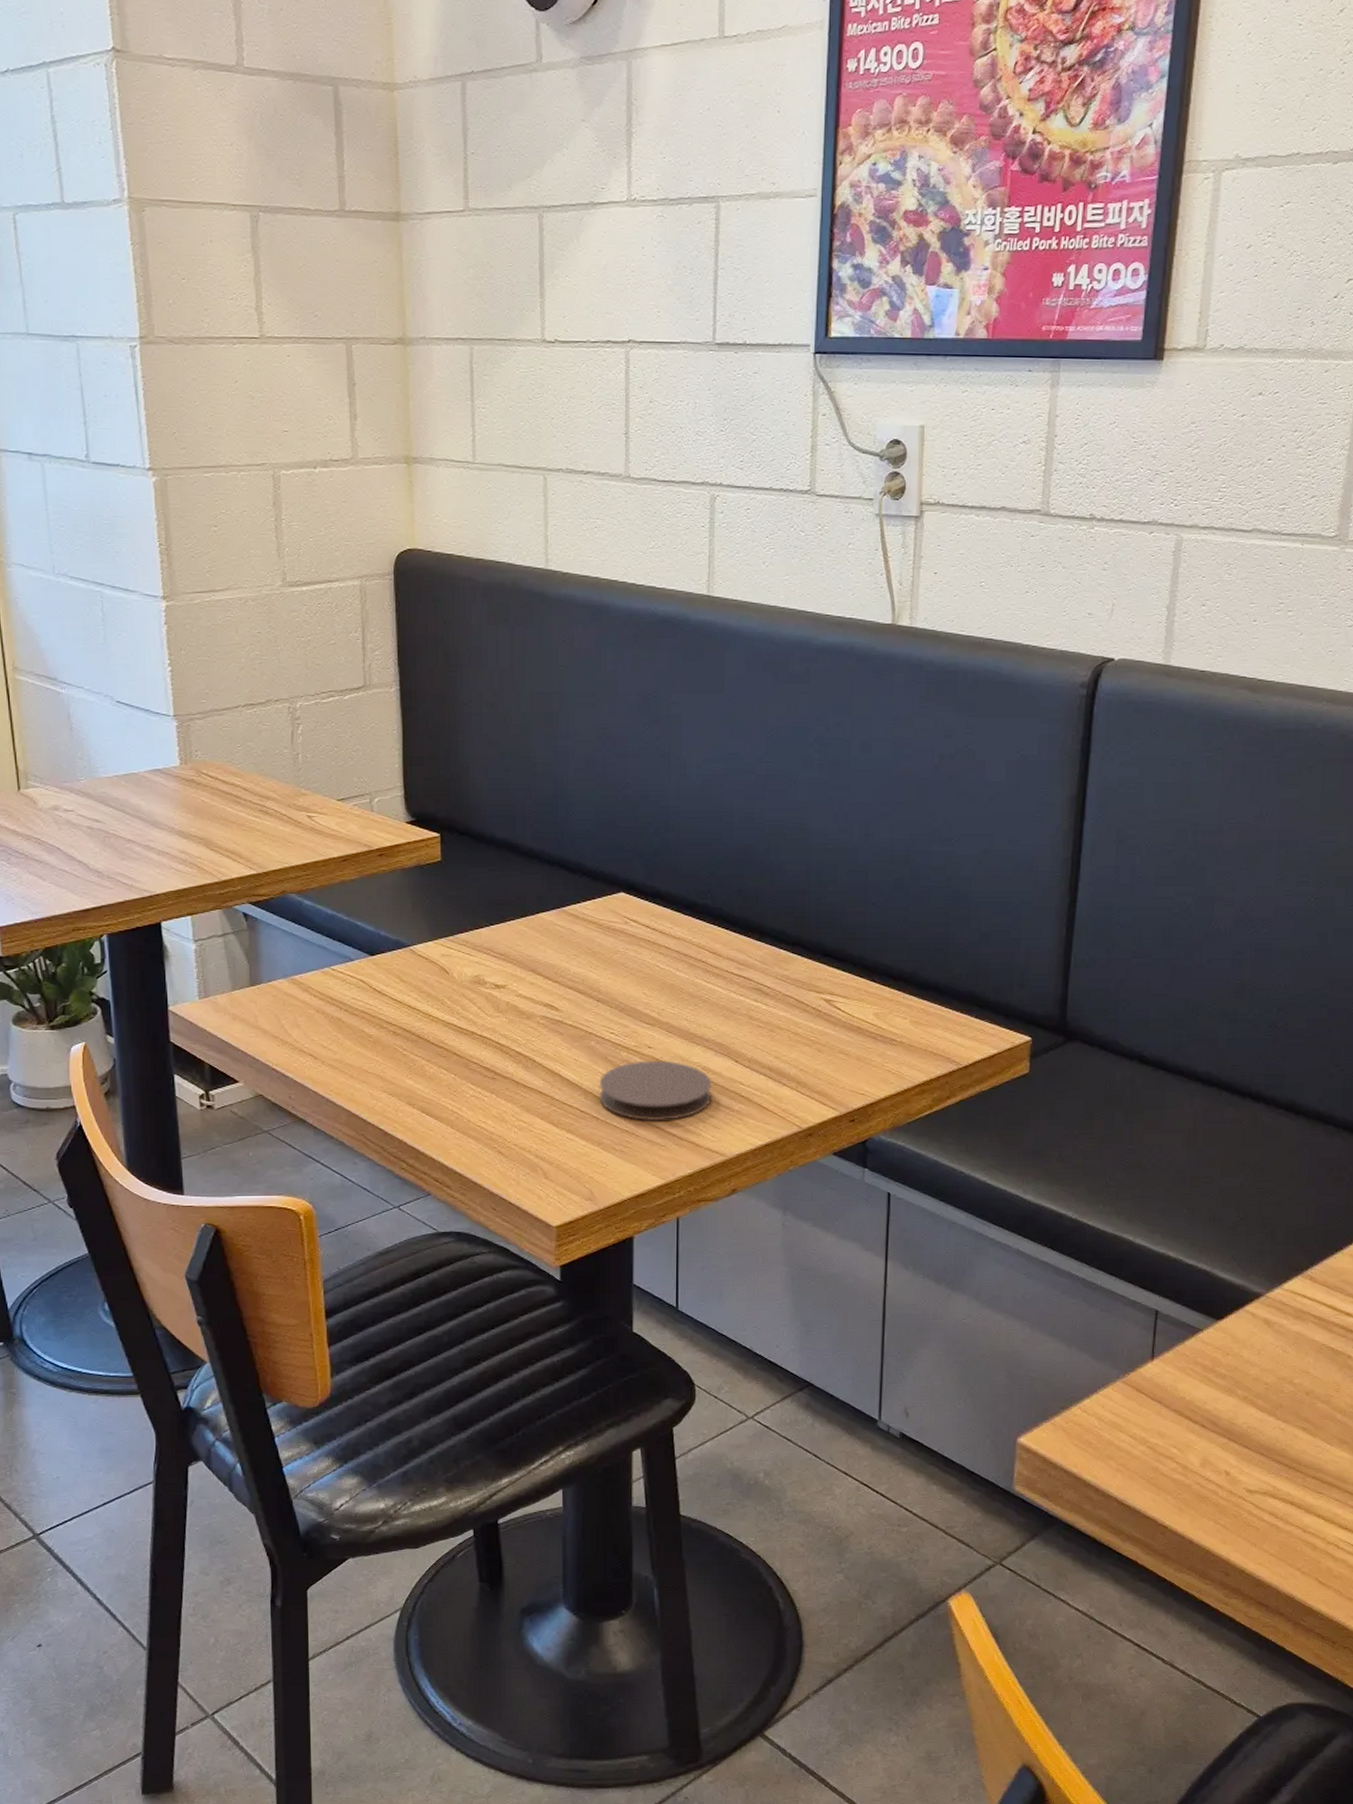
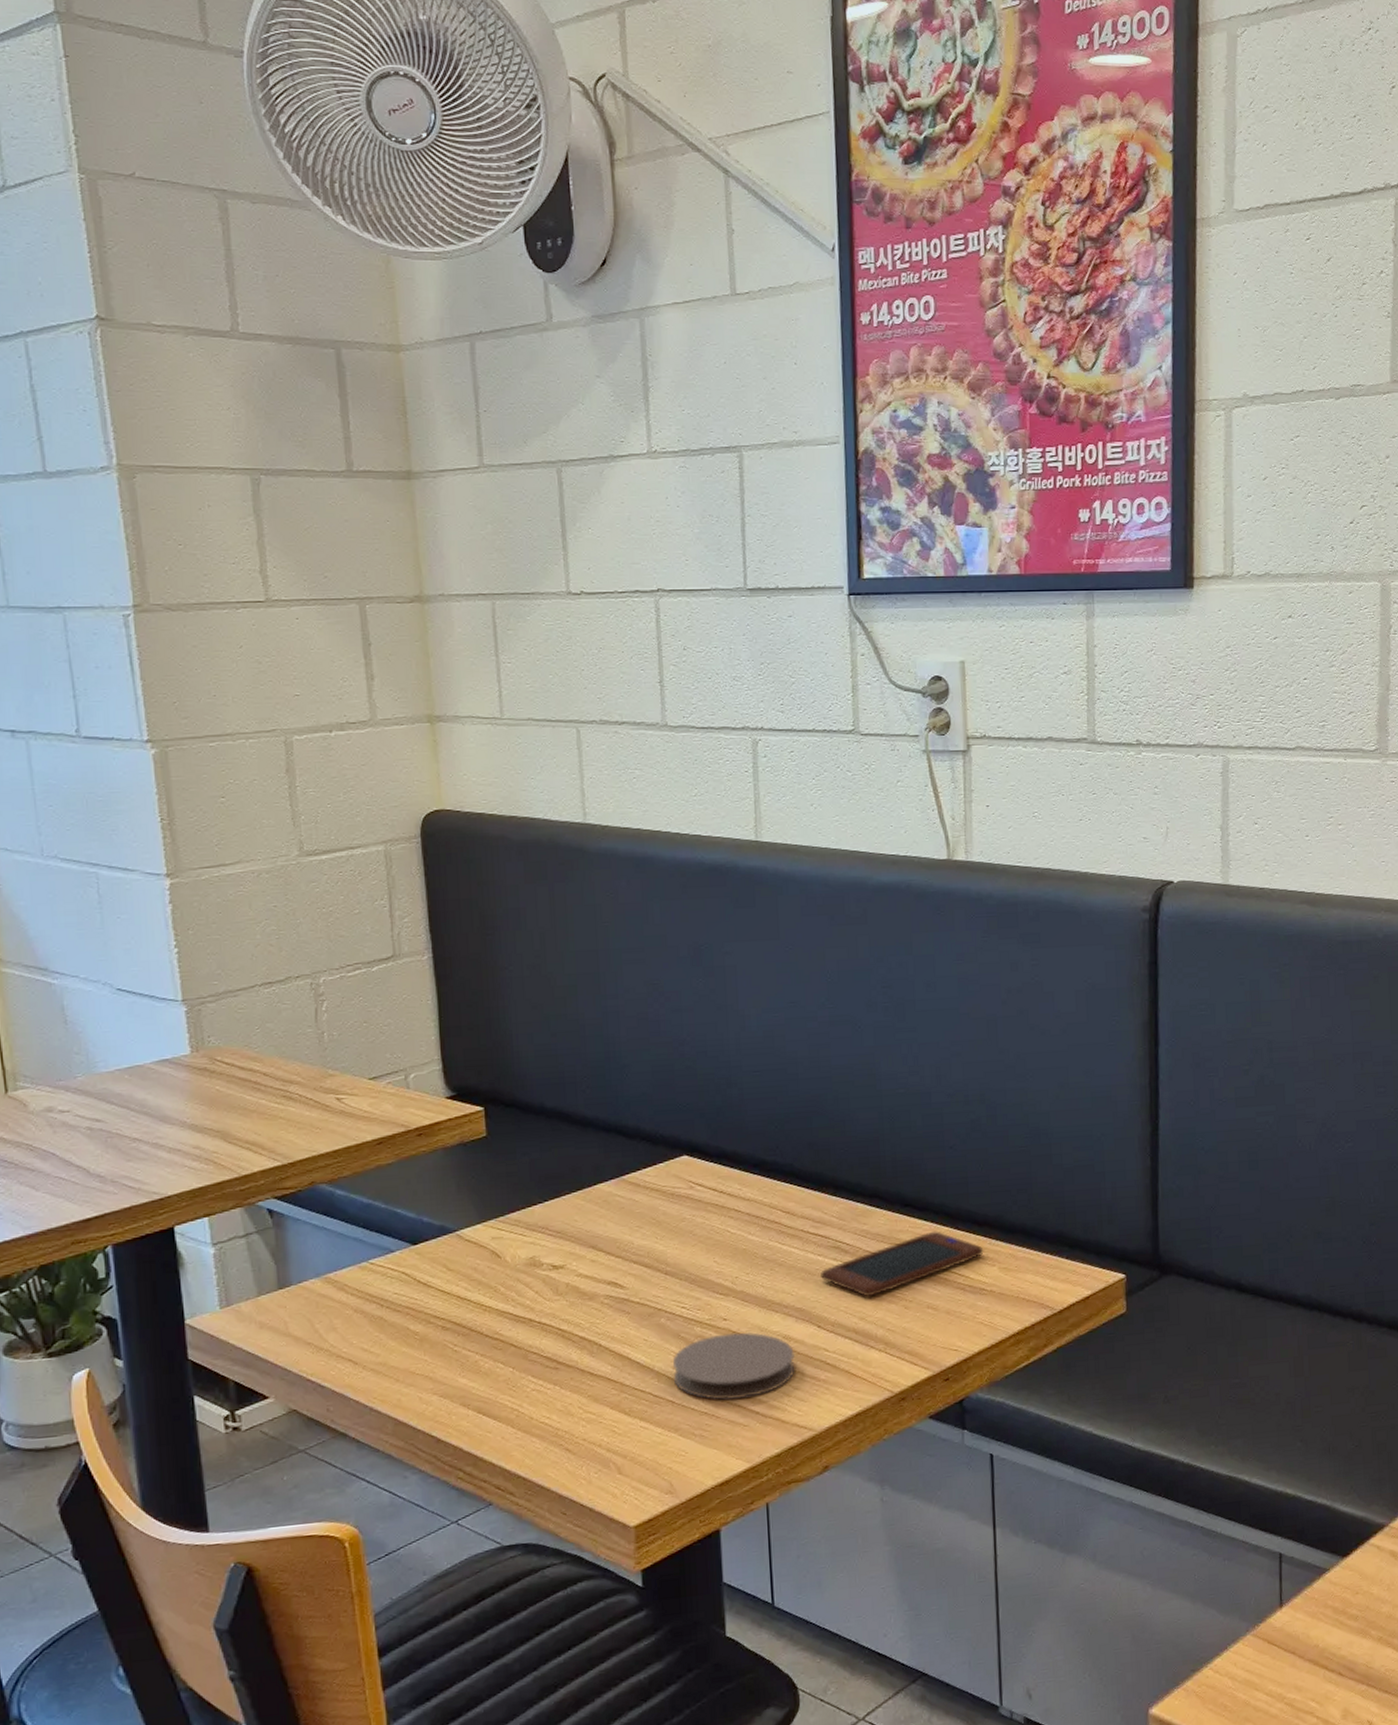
smartphone: none [741,982,897,1038] -> present [820,1231,984,1297]

